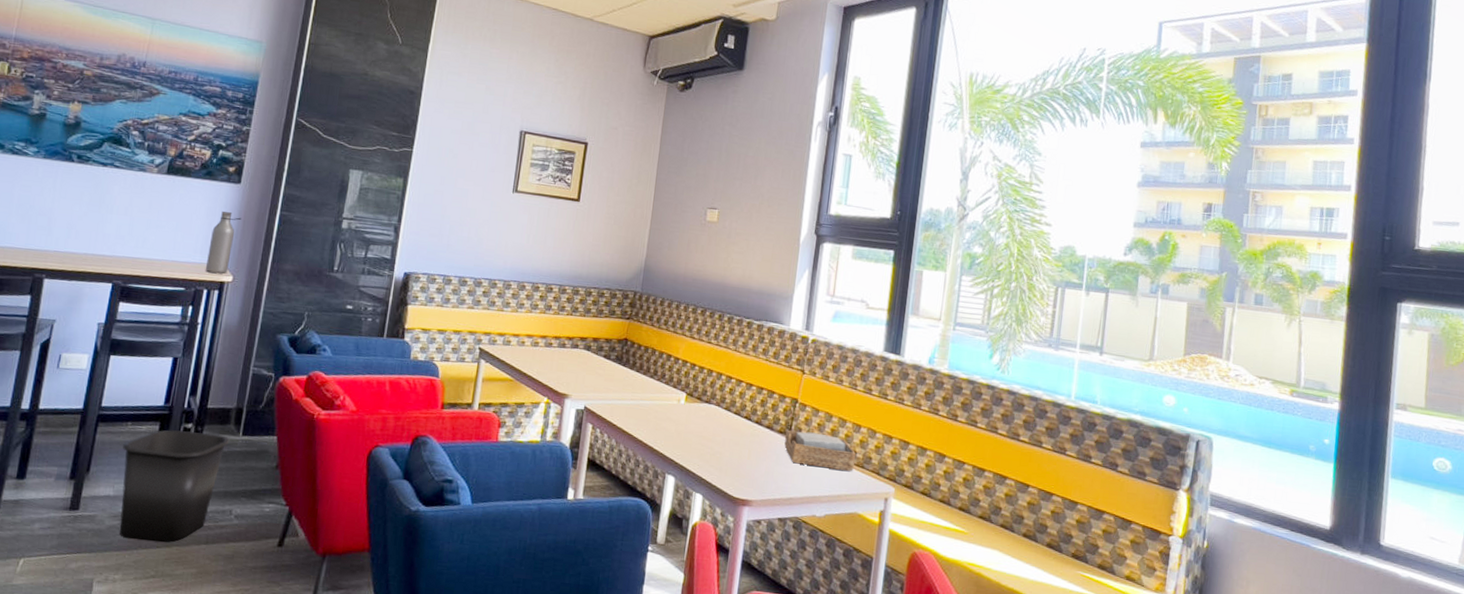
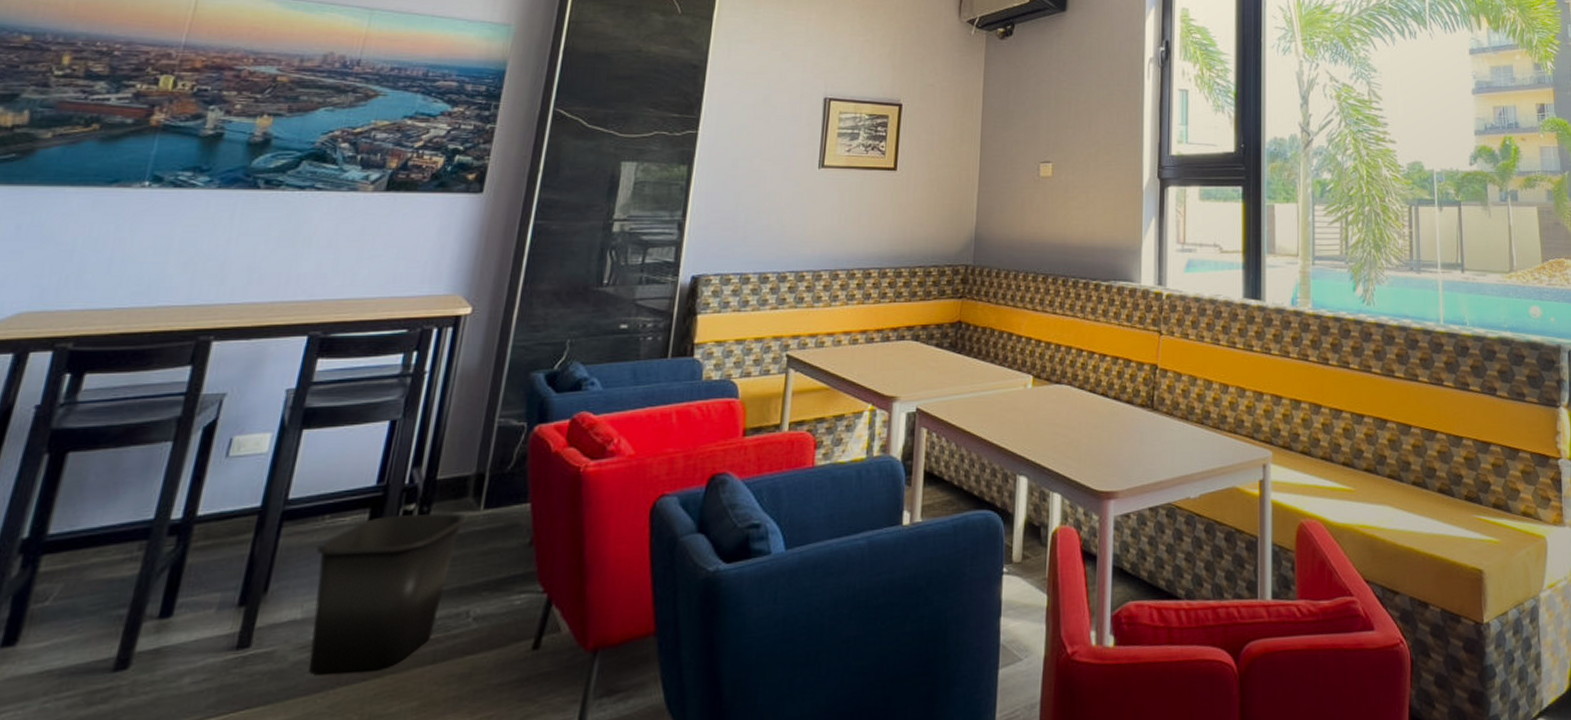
water bottle: present [205,210,242,275] -> none [435,228,484,307]
napkin holder: present [784,430,856,472] -> none [1148,400,1227,441]

